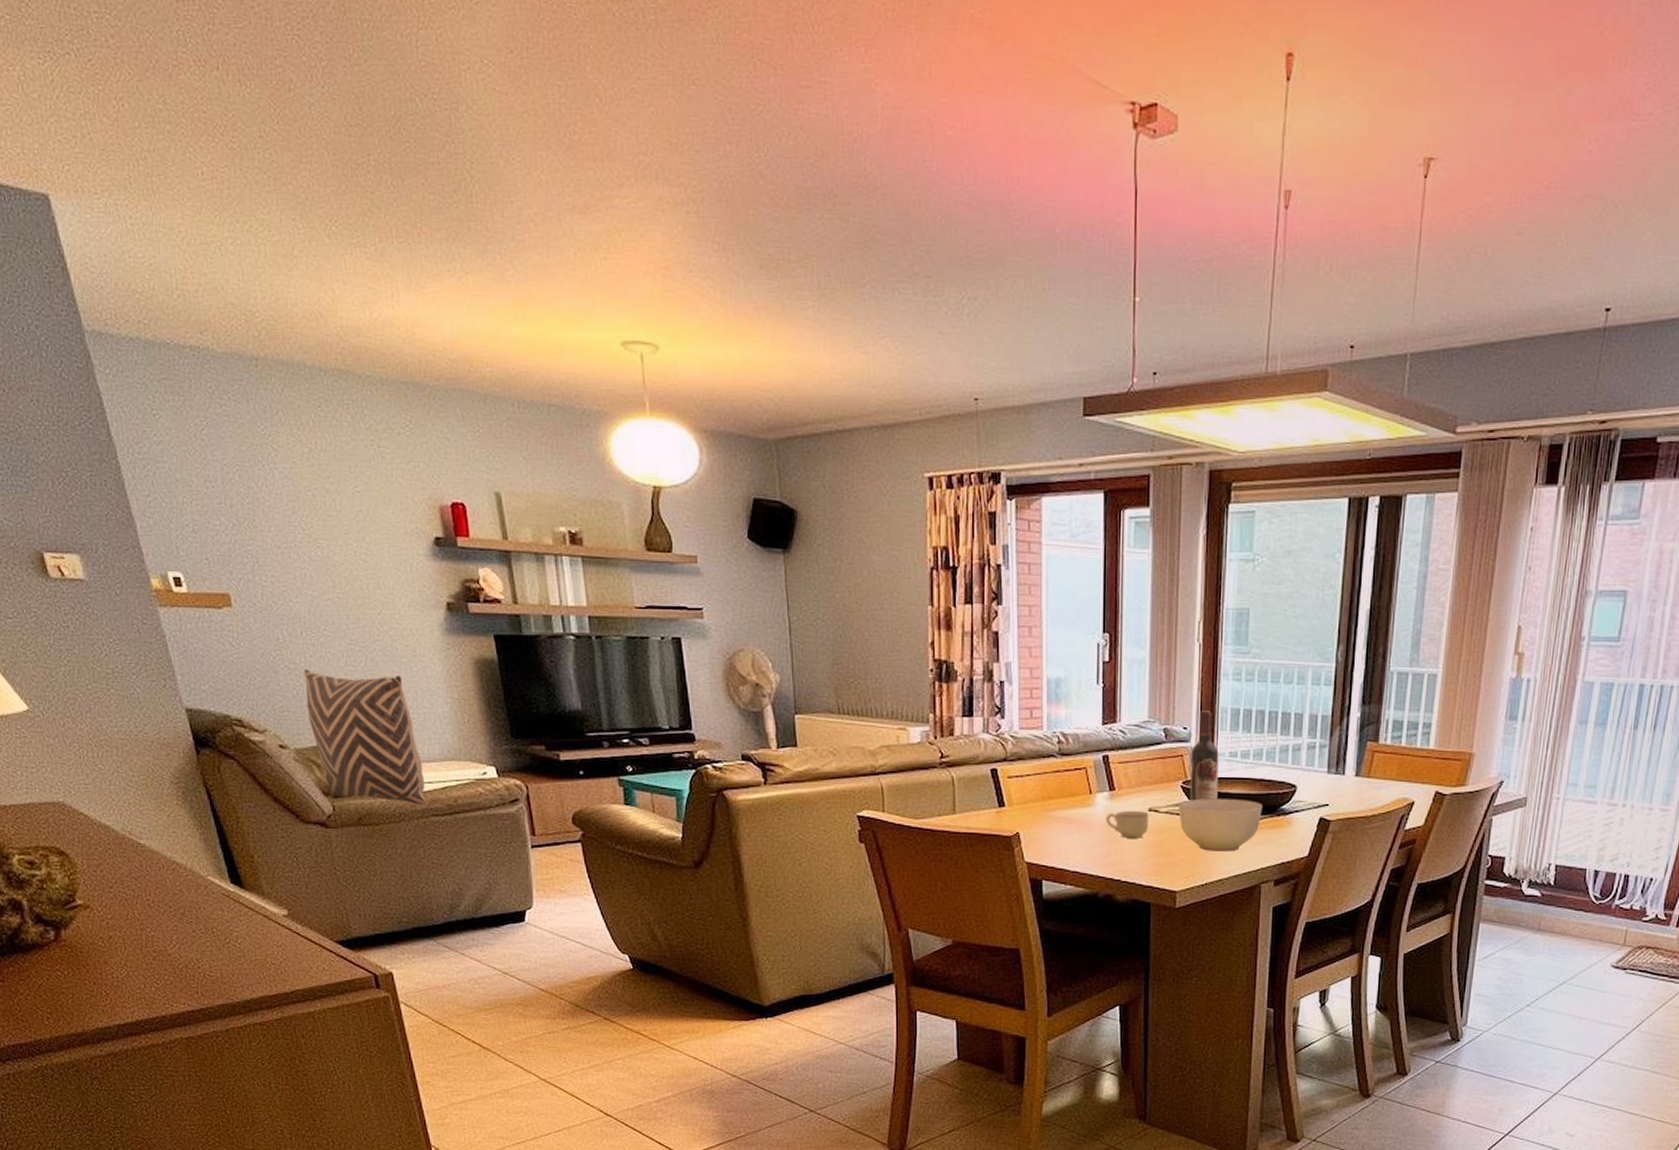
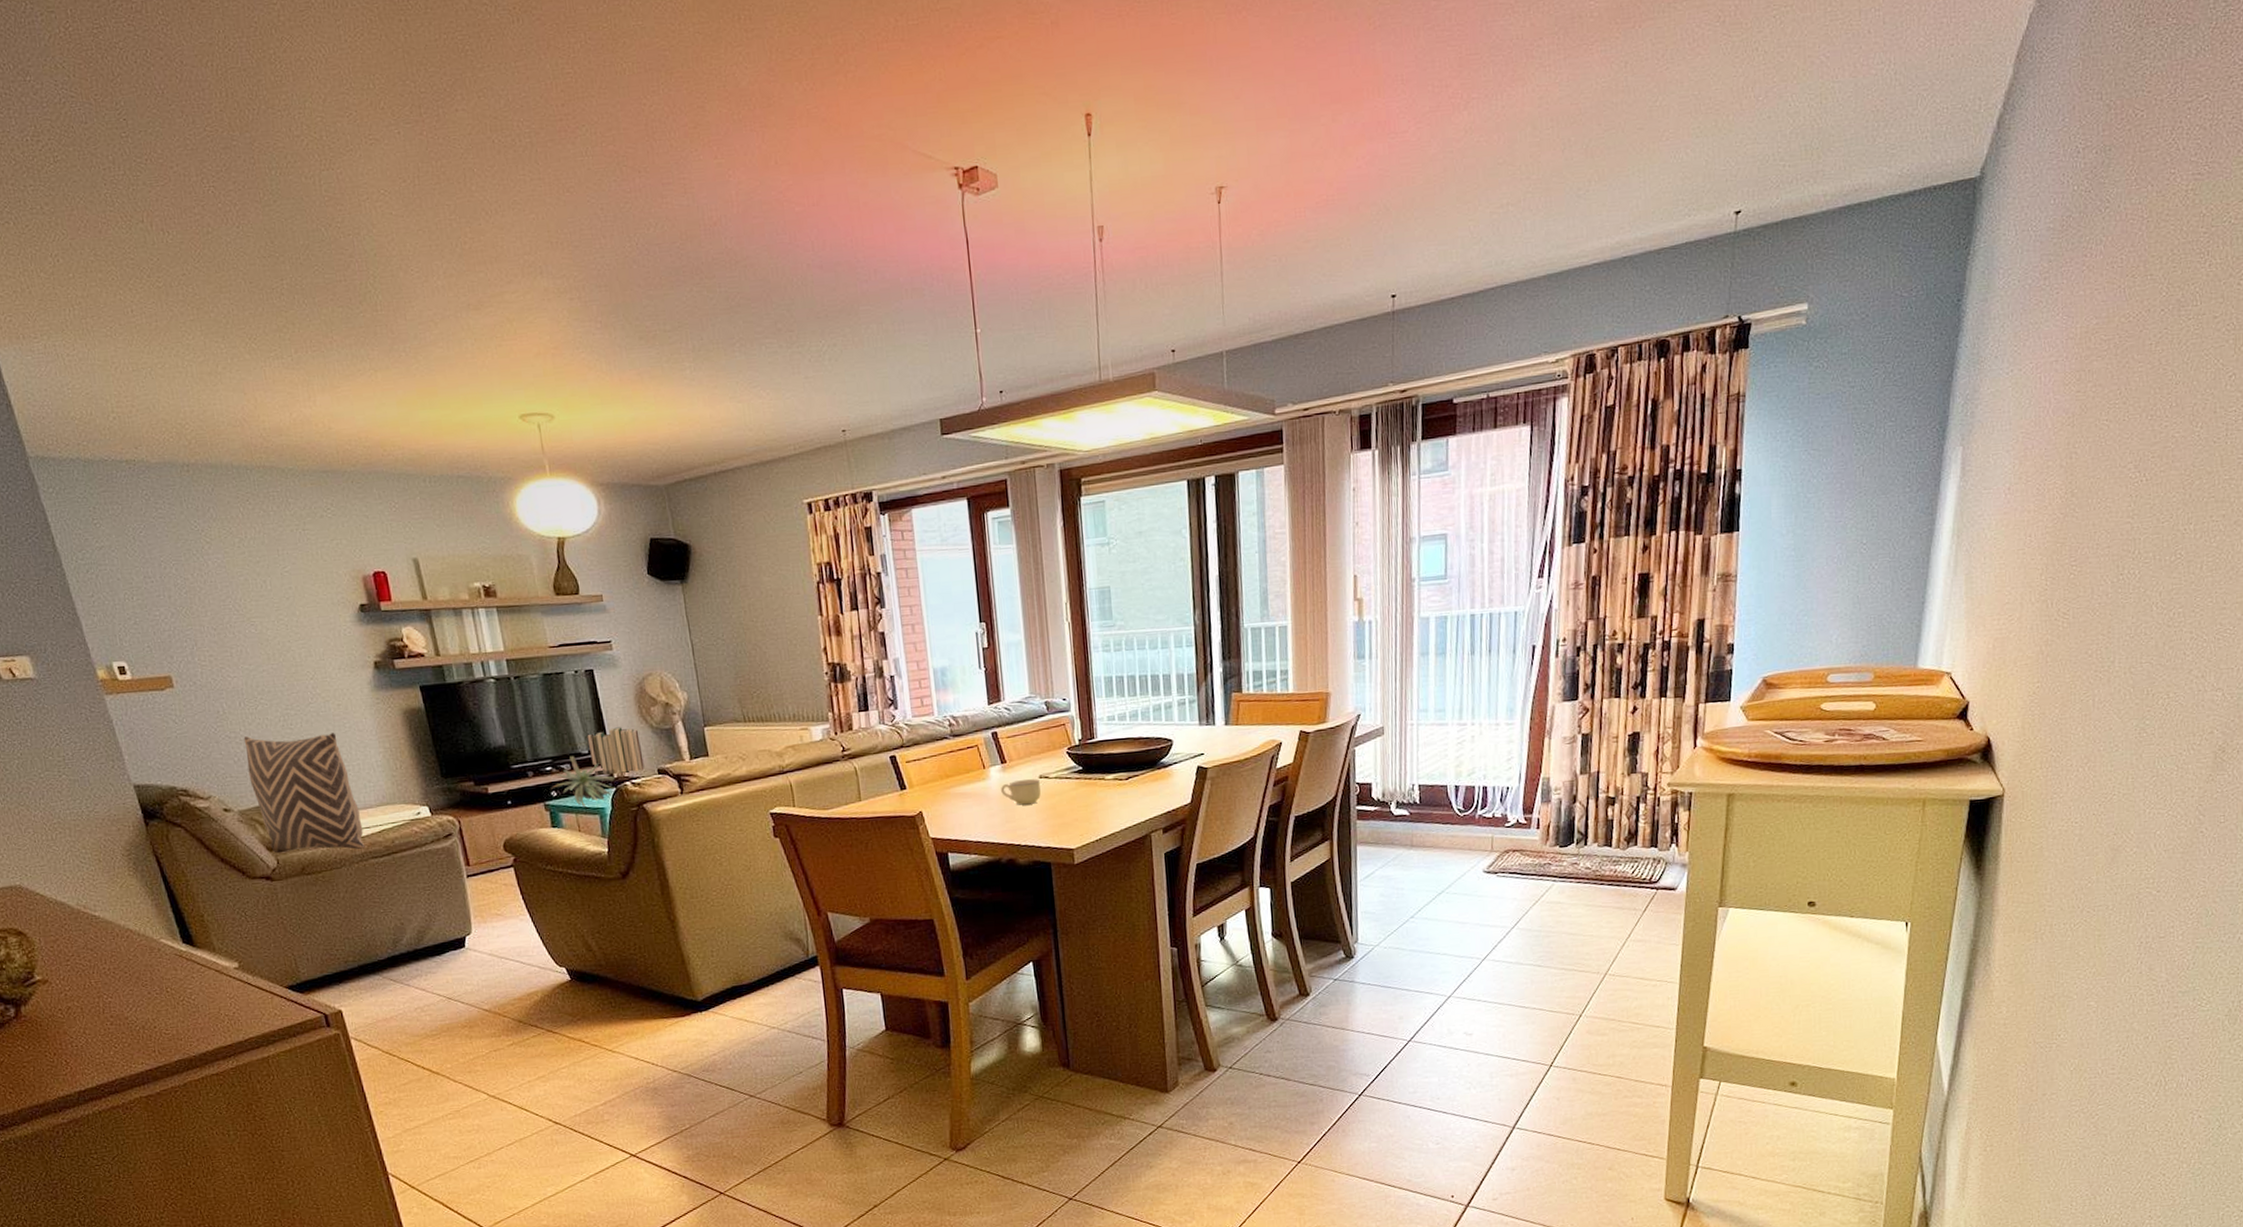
plant: none [625,730,696,787] -> present [550,756,616,808]
books: none [669,704,728,755] -> present [587,727,644,777]
bowl: present [1178,797,1263,852] -> none [1066,757,1144,809]
wine bottle: present [1189,710,1219,801] -> none [1072,681,1102,765]

